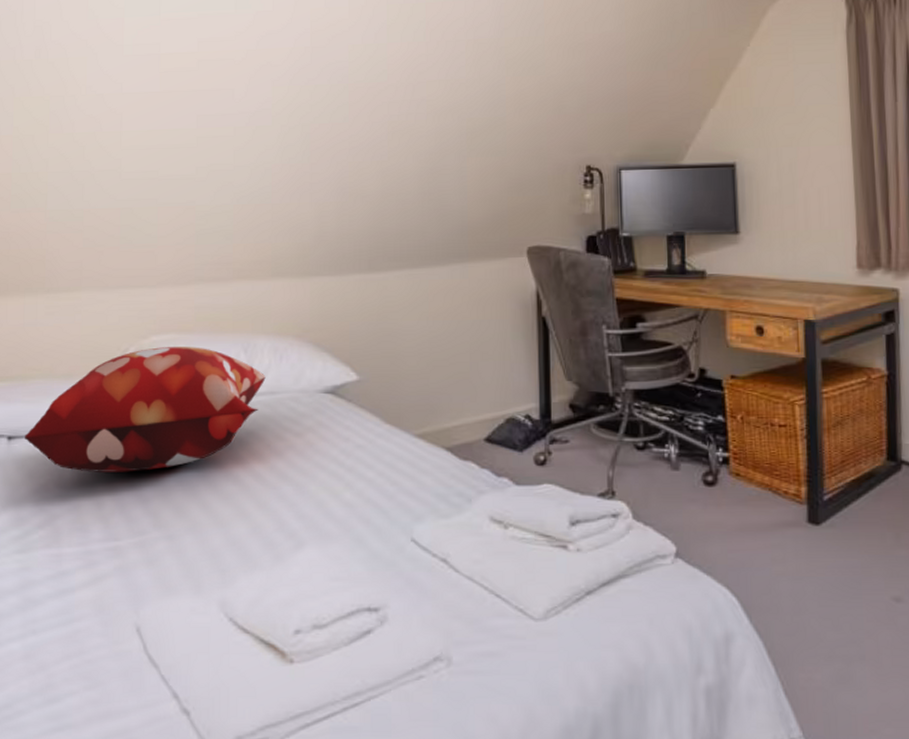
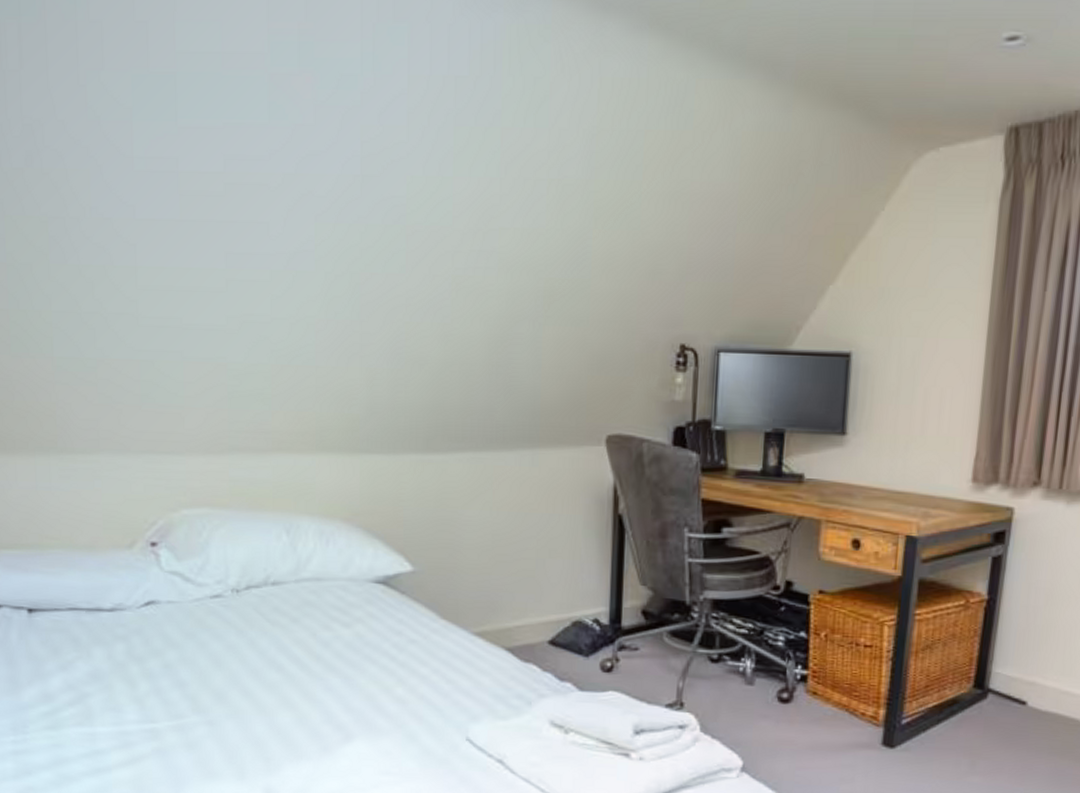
decorative pillow: present [25,347,266,472] -> none [47,522,311,654]

